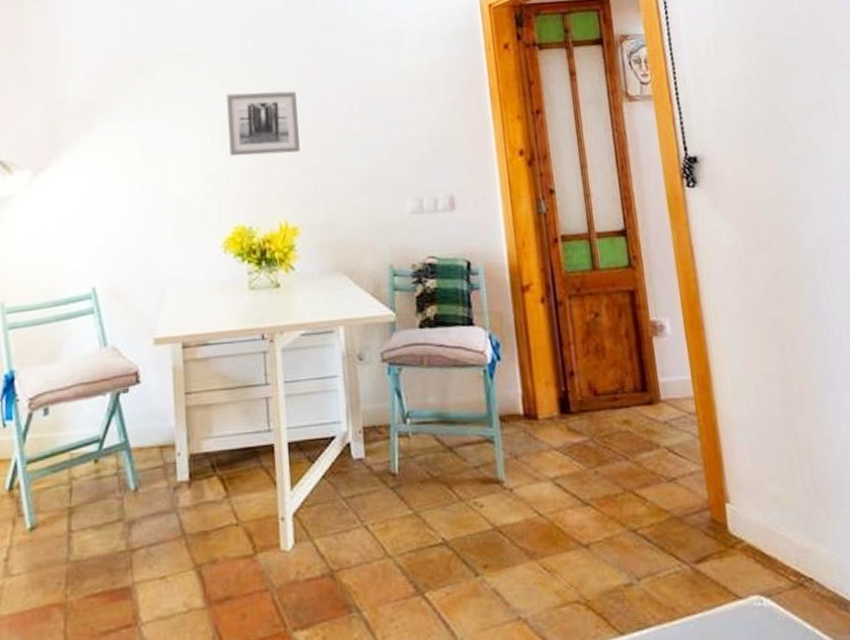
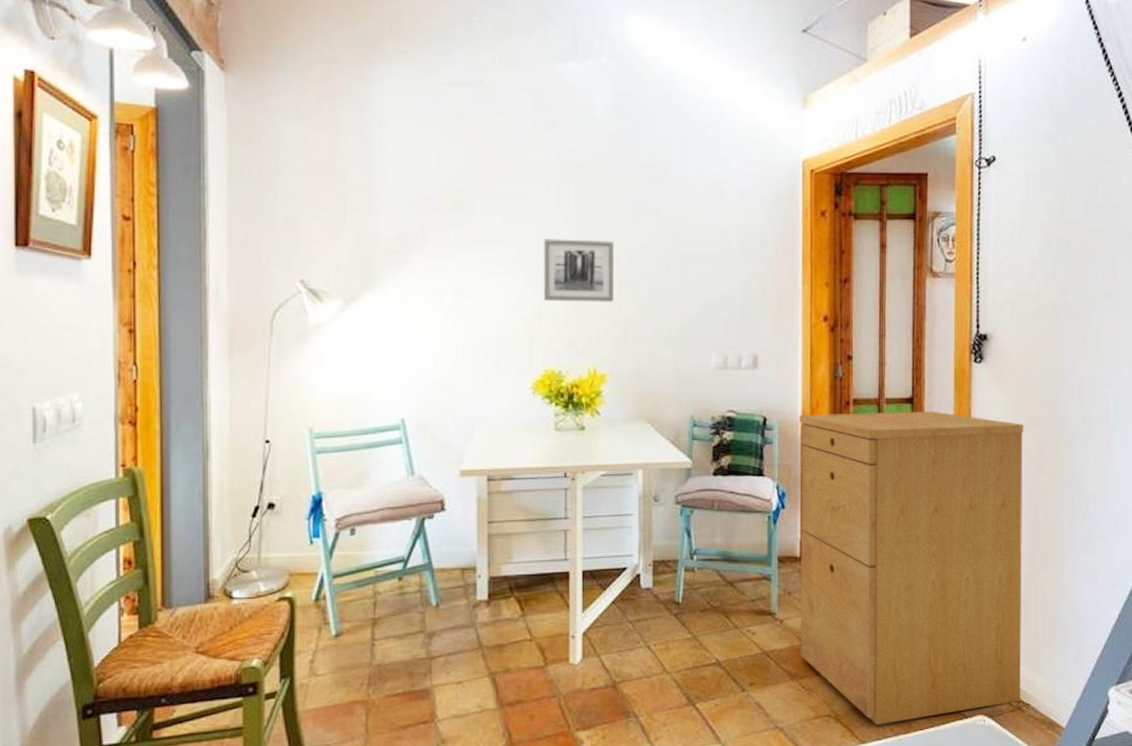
filing cabinet: none [504,242,801,611] -> present [799,411,1024,725]

